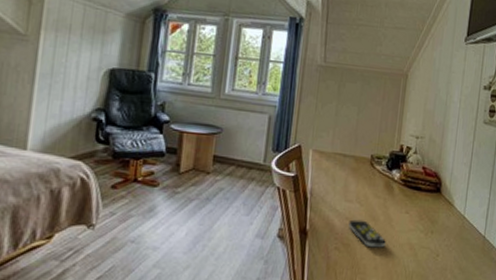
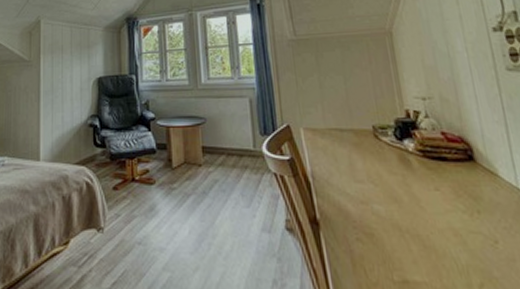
remote control: present [348,219,386,248] -> none [365,203,420,236]

